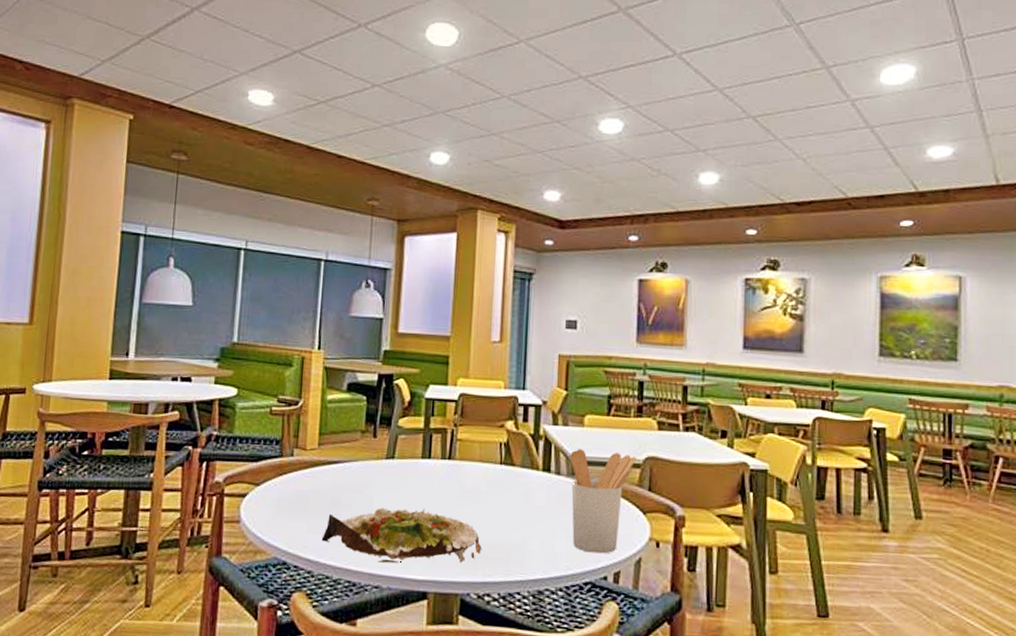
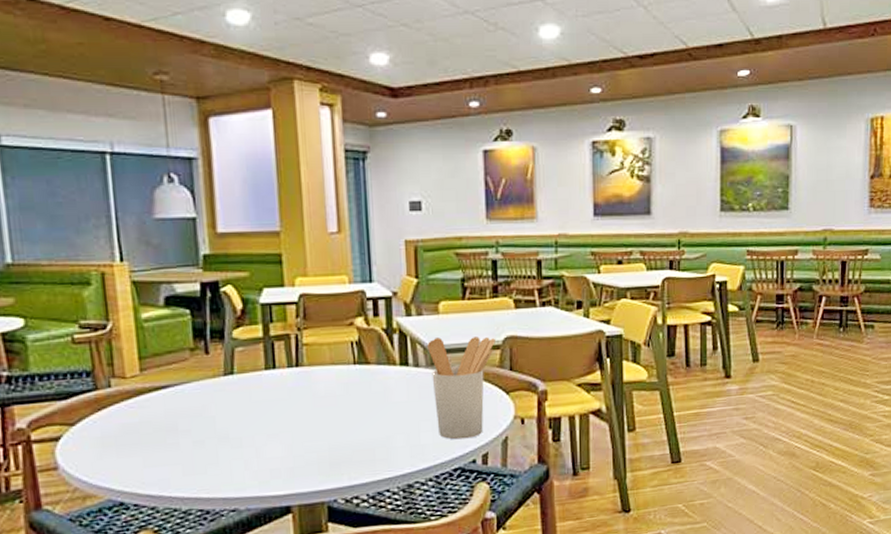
salad plate: present [321,507,481,564] -> none [161,422,344,485]

